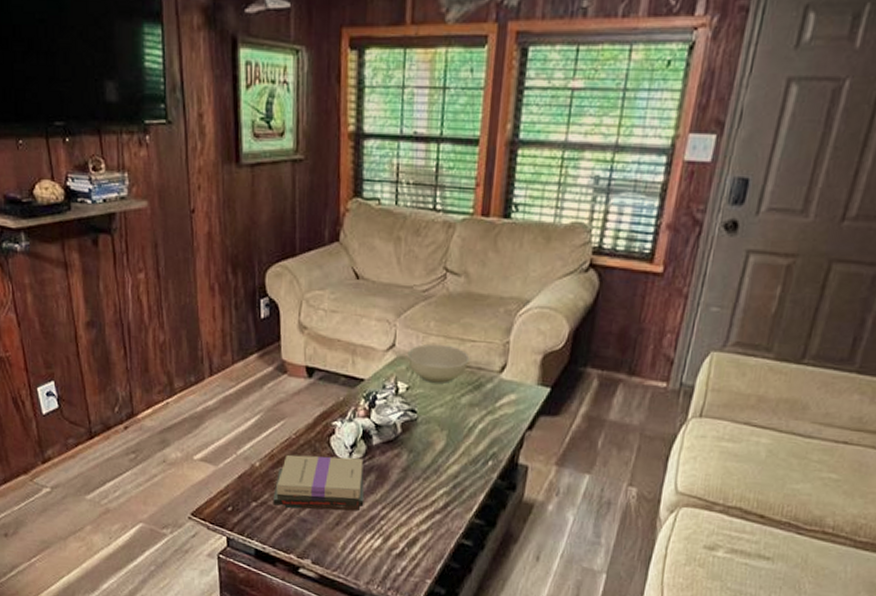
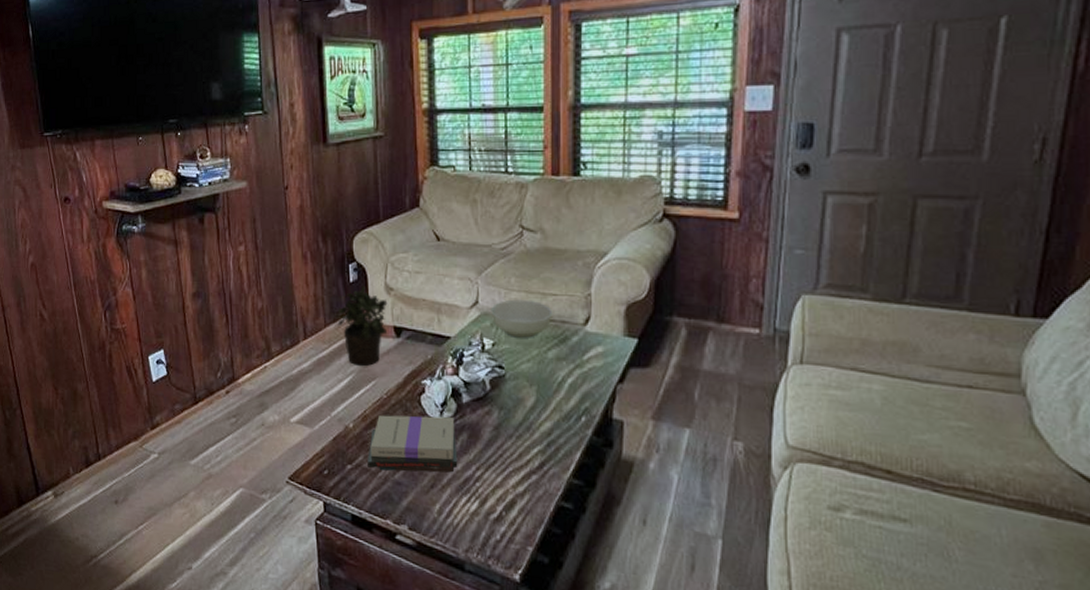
potted plant: none [246,322,301,406] -> present [337,285,388,367]

